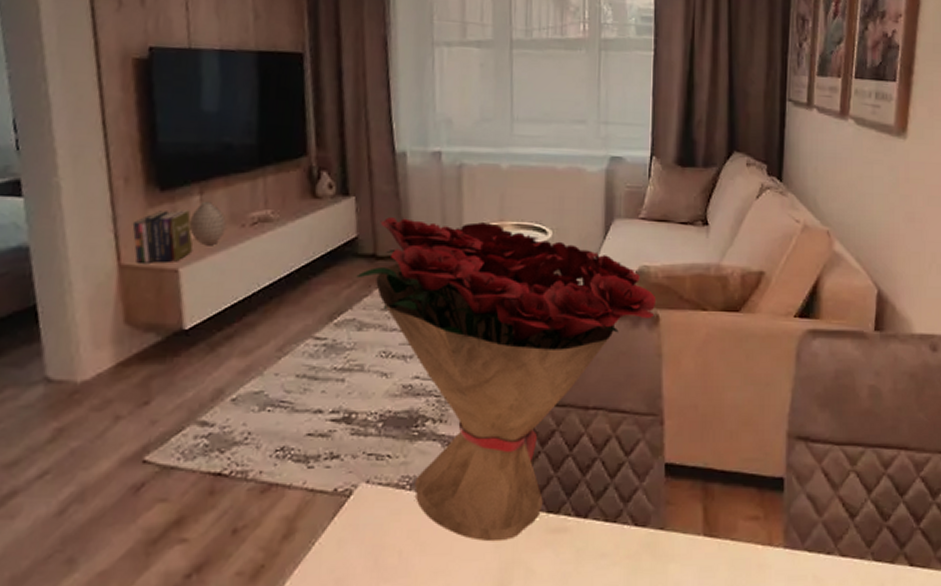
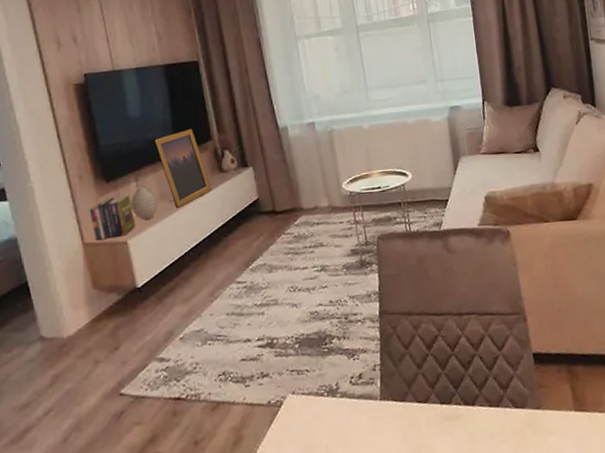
picture frame: none [231,137,300,236] -> present [154,128,213,208]
flower bouquet: present [356,217,655,542] -> none [262,173,505,433]

